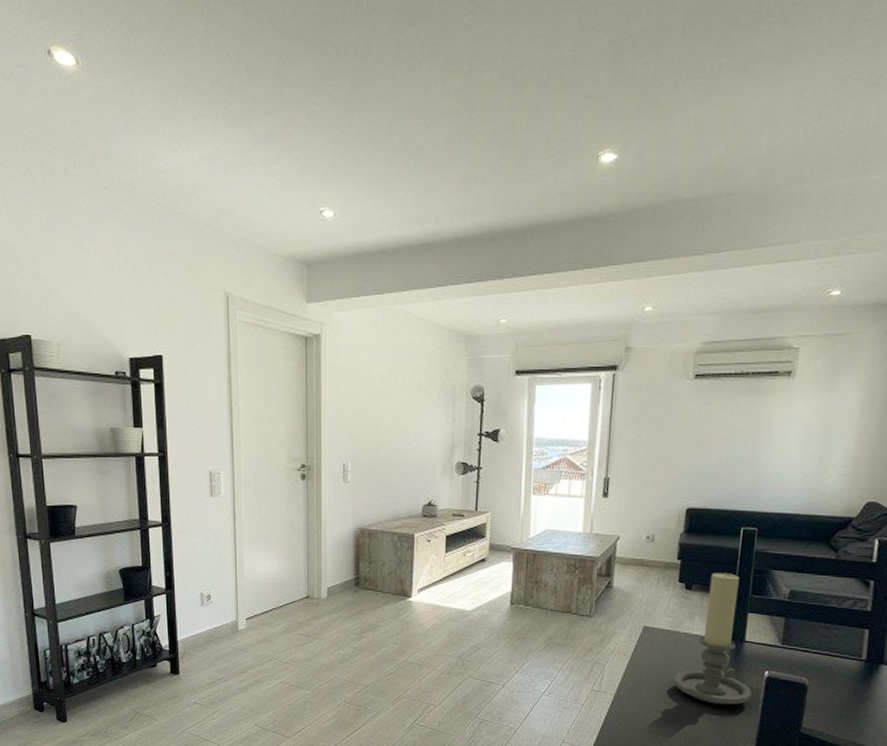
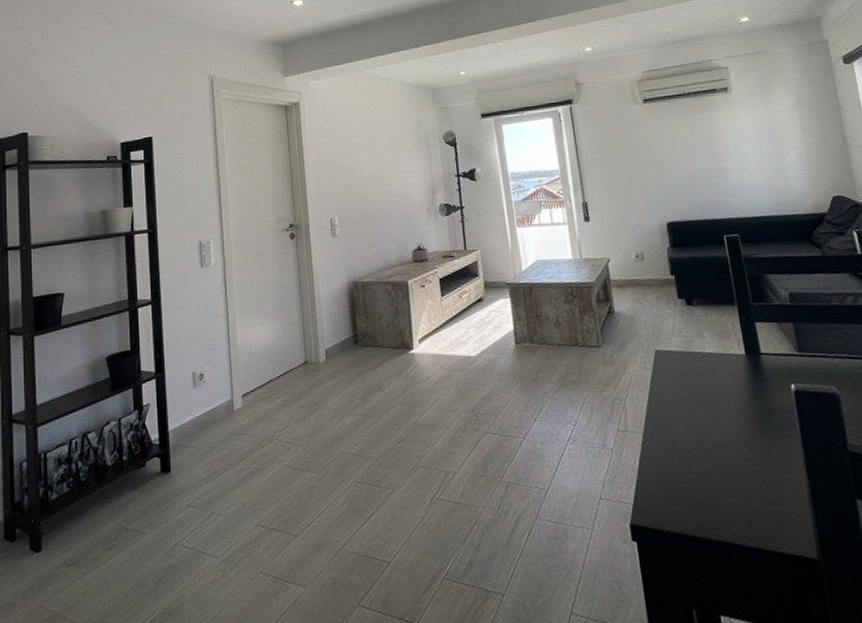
candle holder: present [674,572,752,705] -> none [700,282,786,430]

